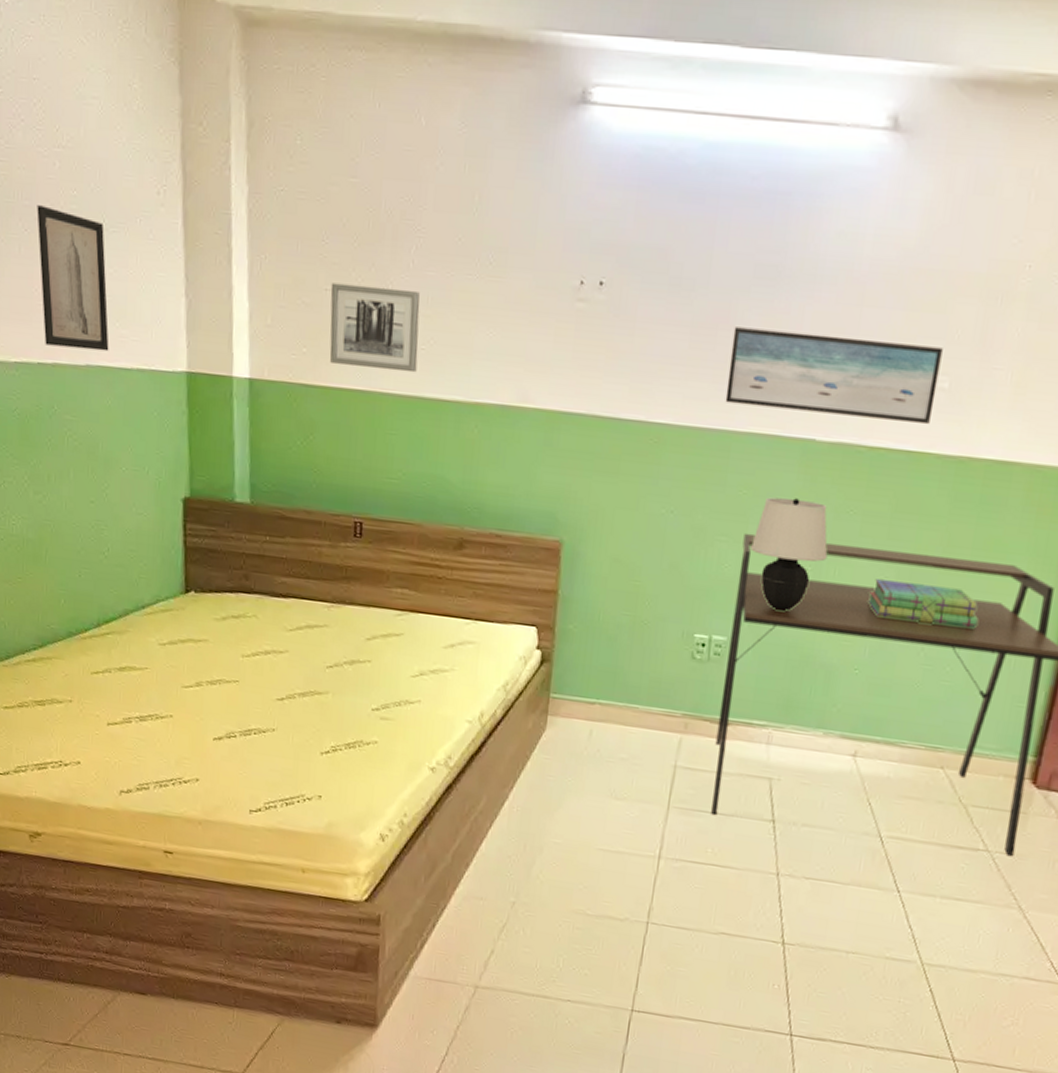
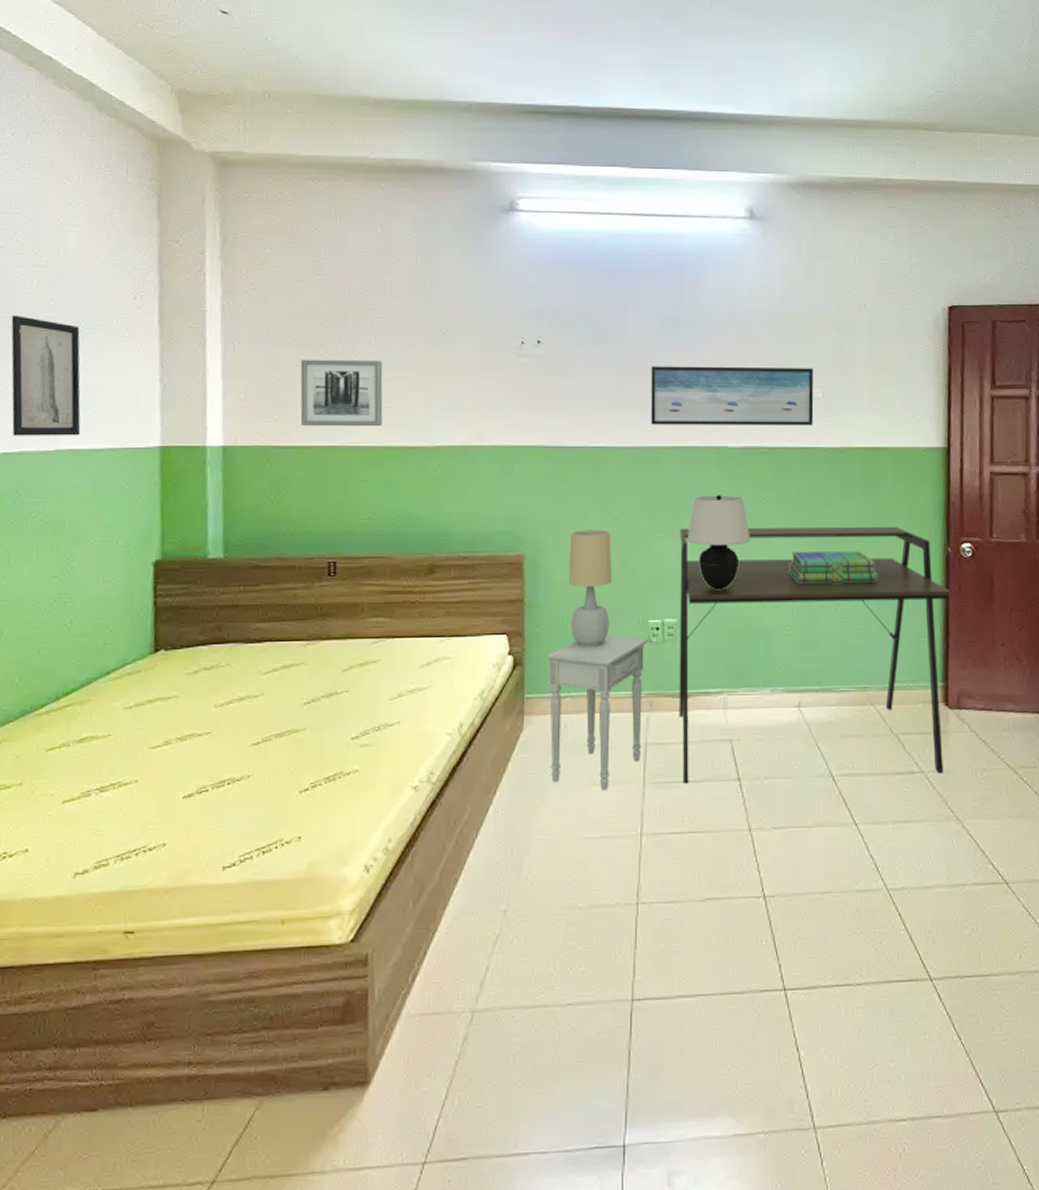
nightstand: none [571,643,693,807] -> present [546,634,650,791]
table lamp: none [606,520,662,655] -> present [569,530,613,648]

